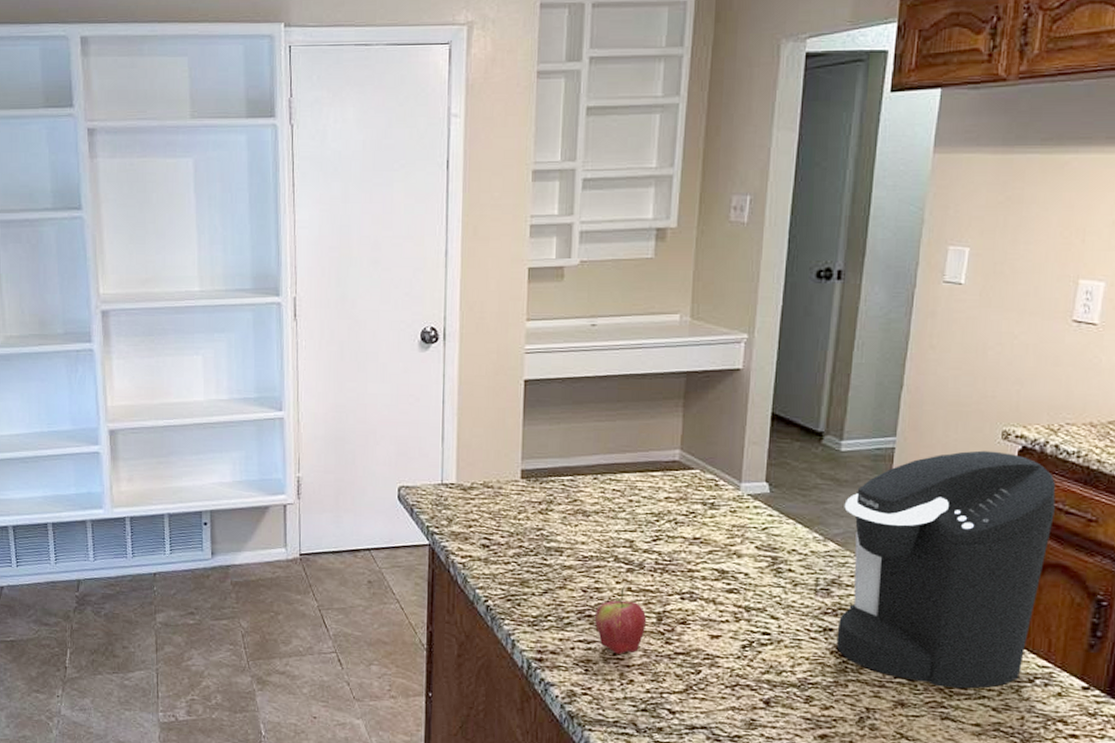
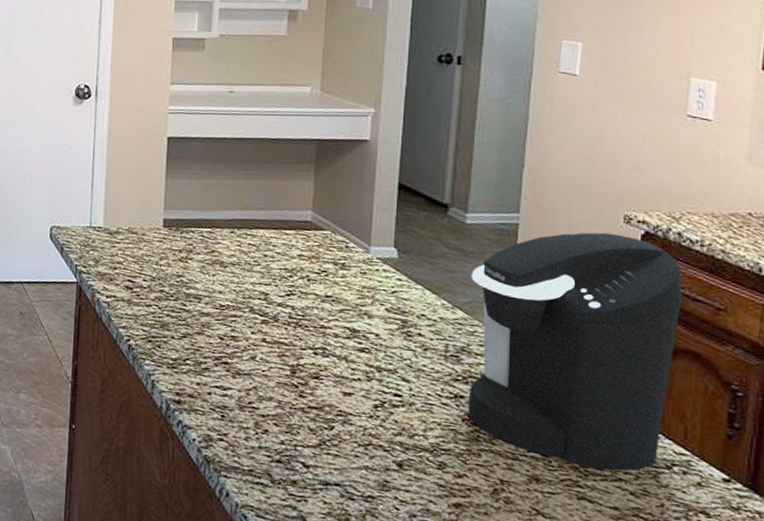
fruit: present [594,580,646,654] -> none [230,331,280,404]

